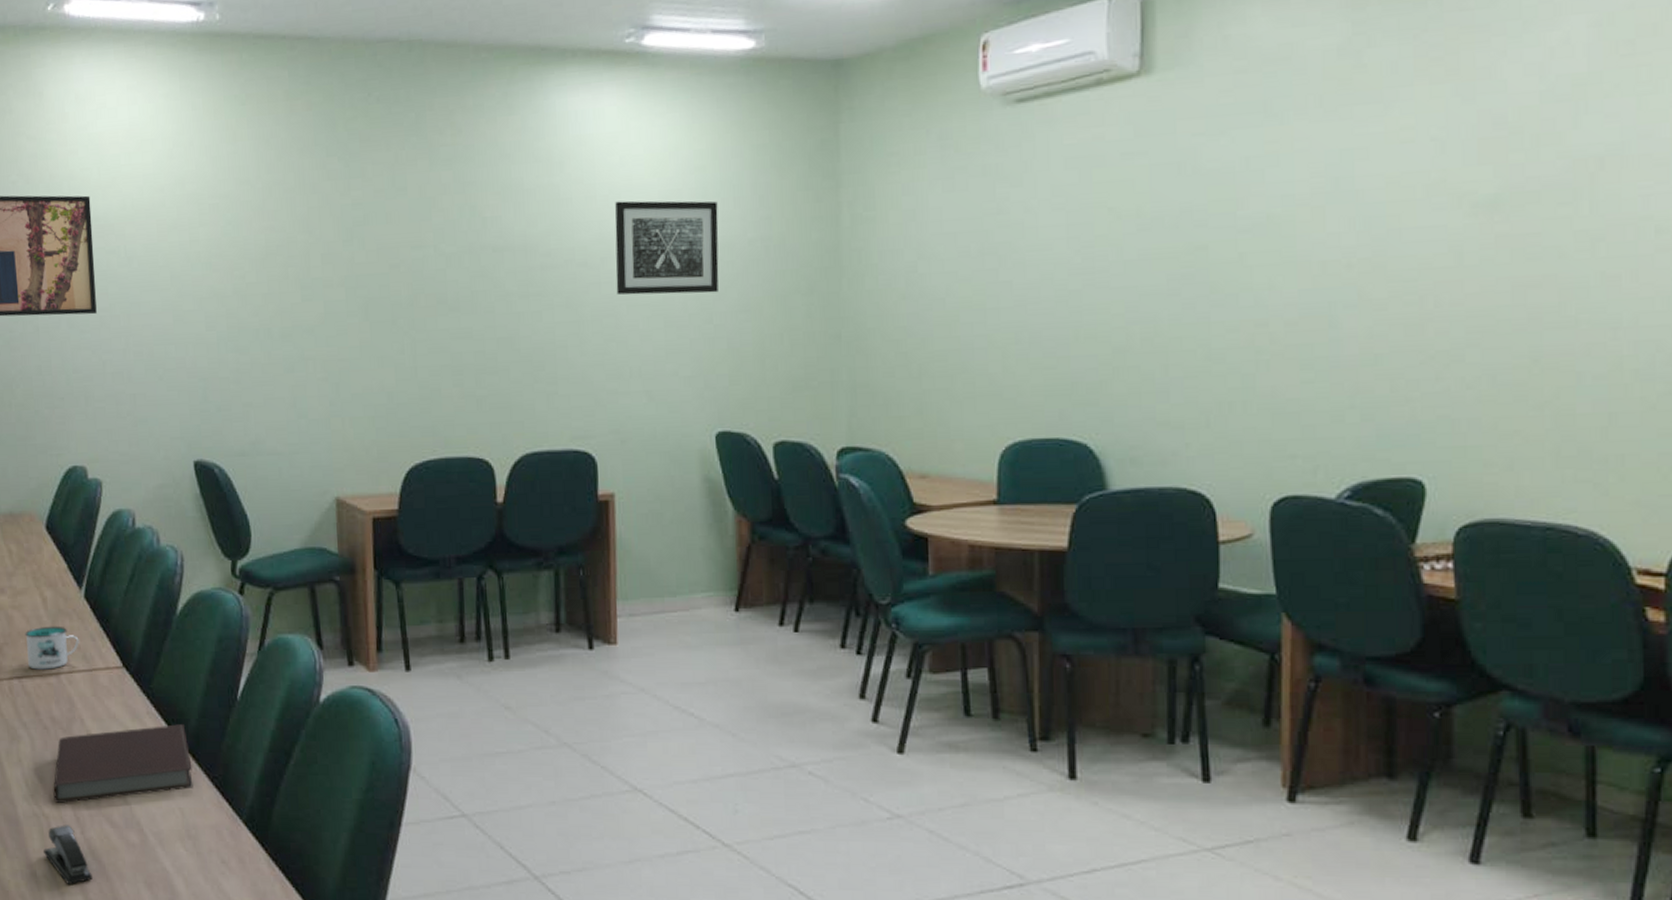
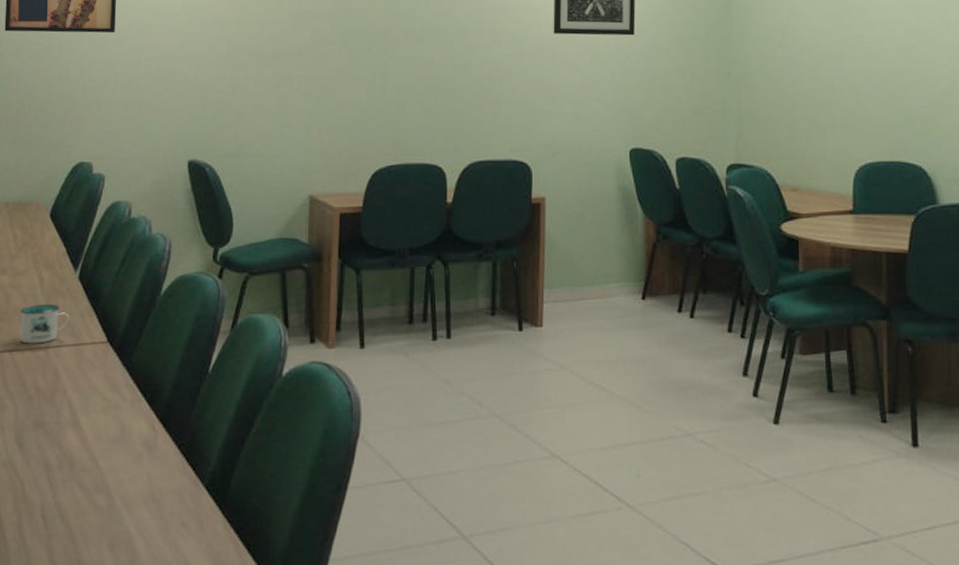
stapler: present [42,825,93,886] -> none [14,489,59,548]
notebook: present [53,724,193,803] -> none [30,395,162,469]

